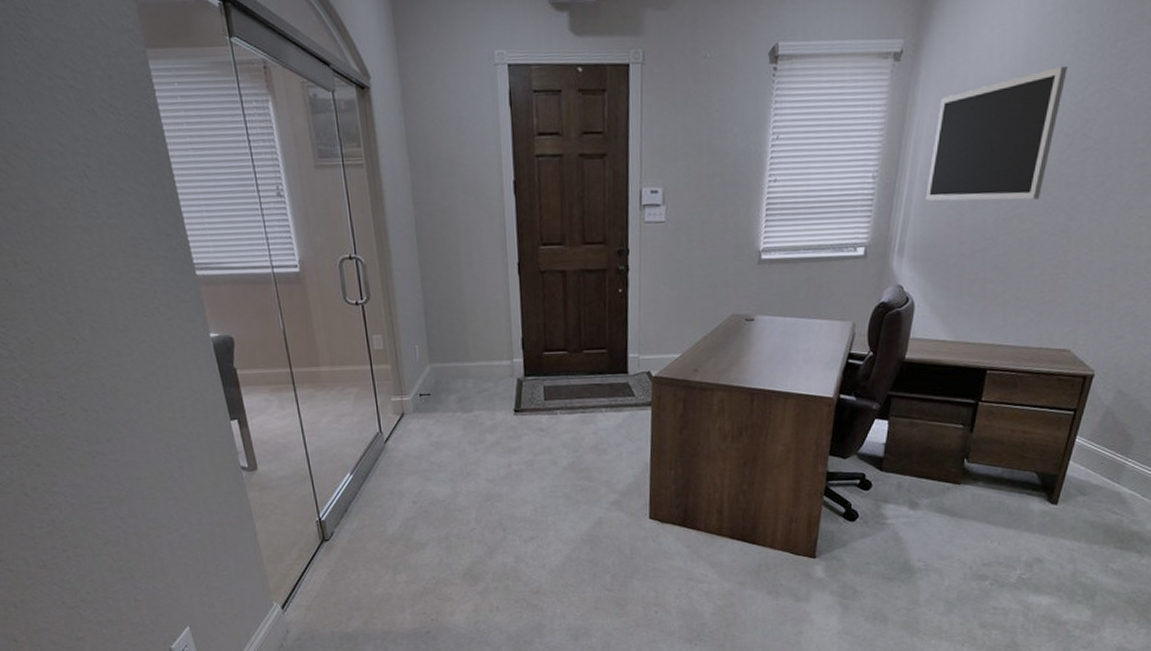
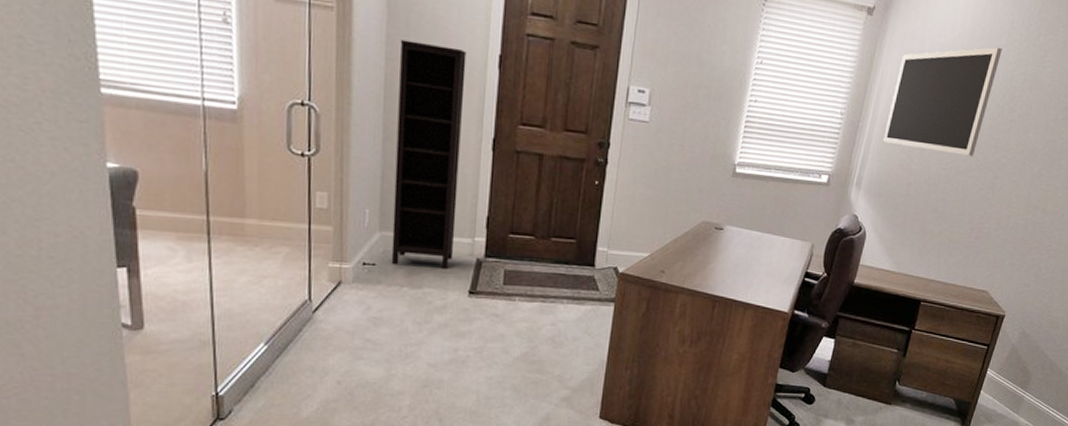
bookcase: none [423,181,495,393] -> present [391,39,467,268]

